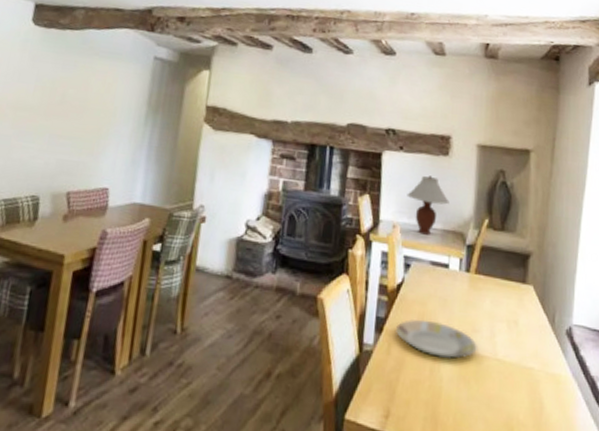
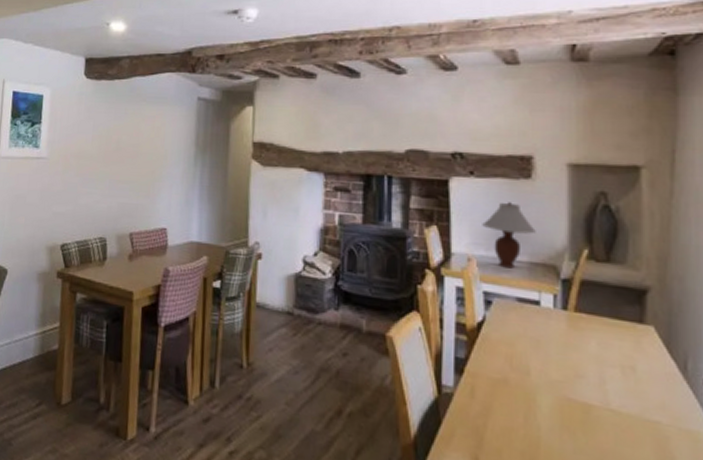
plate: present [396,319,477,360] -> none [480,361,583,407]

